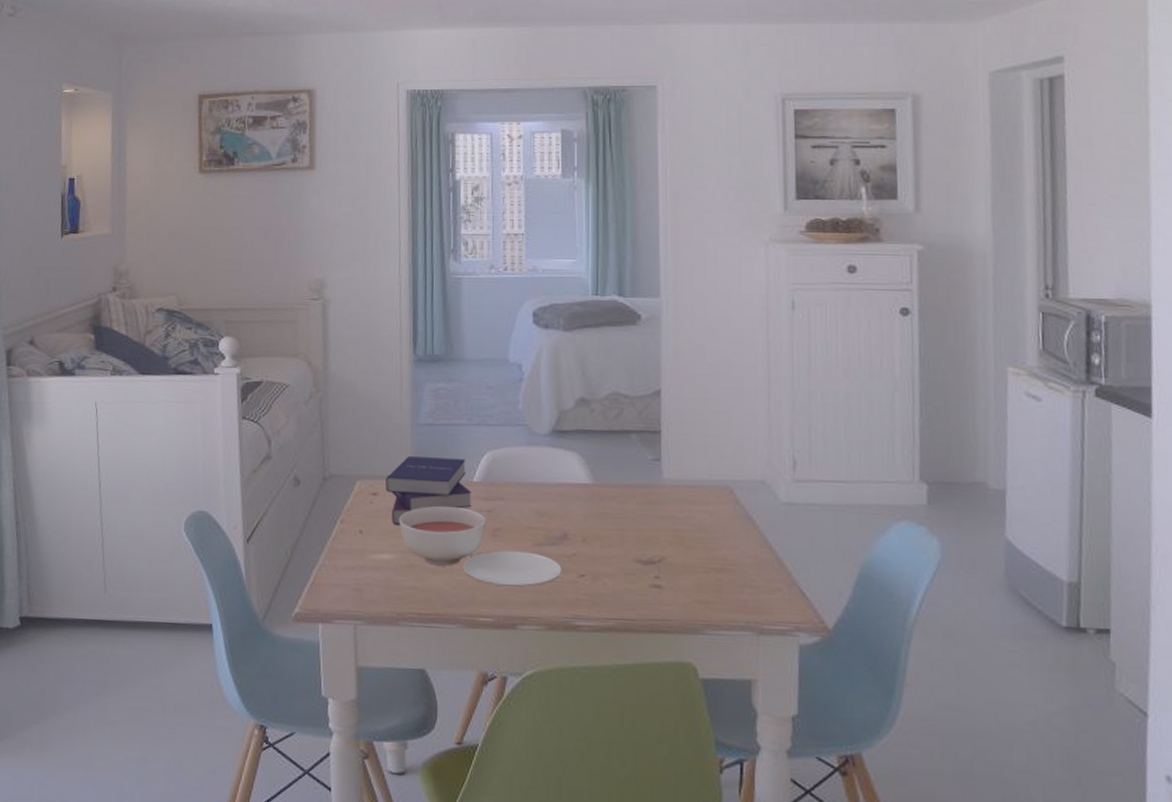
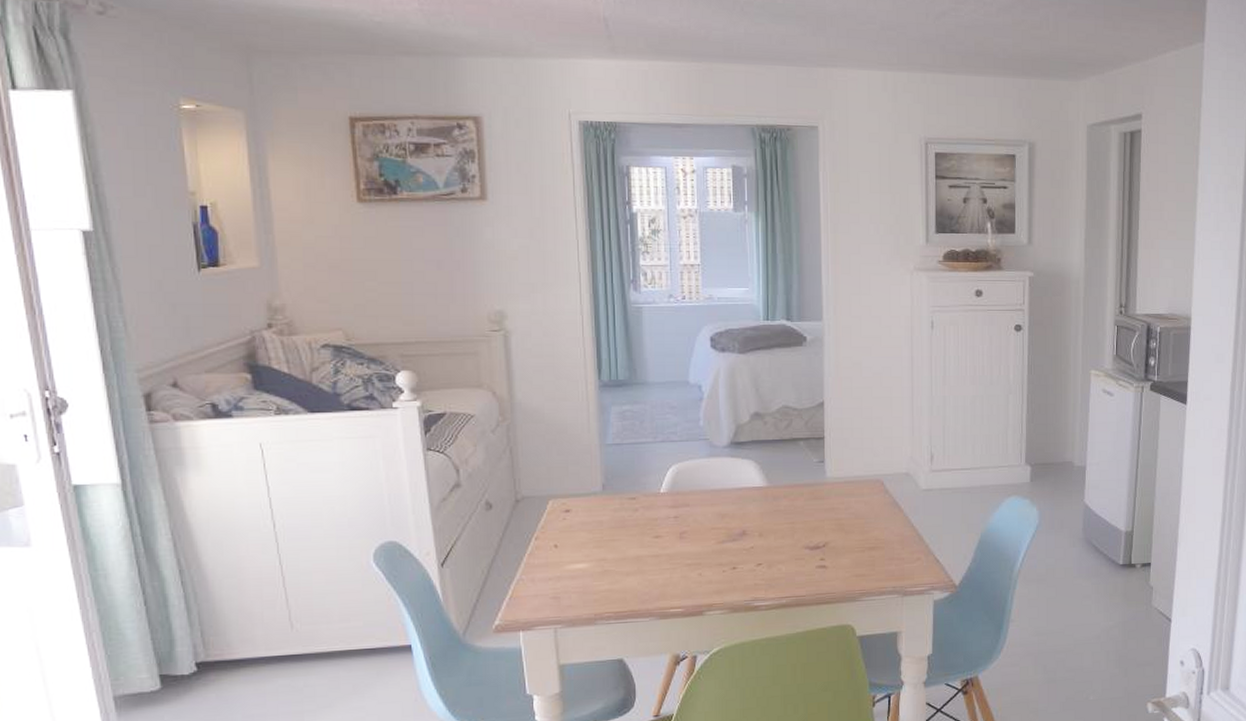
book: present [386,456,472,524] -> none [578,473,660,536]
bowl: present [399,506,485,566] -> none [592,516,673,569]
plate: present [462,550,562,588] -> none [653,549,742,581]

